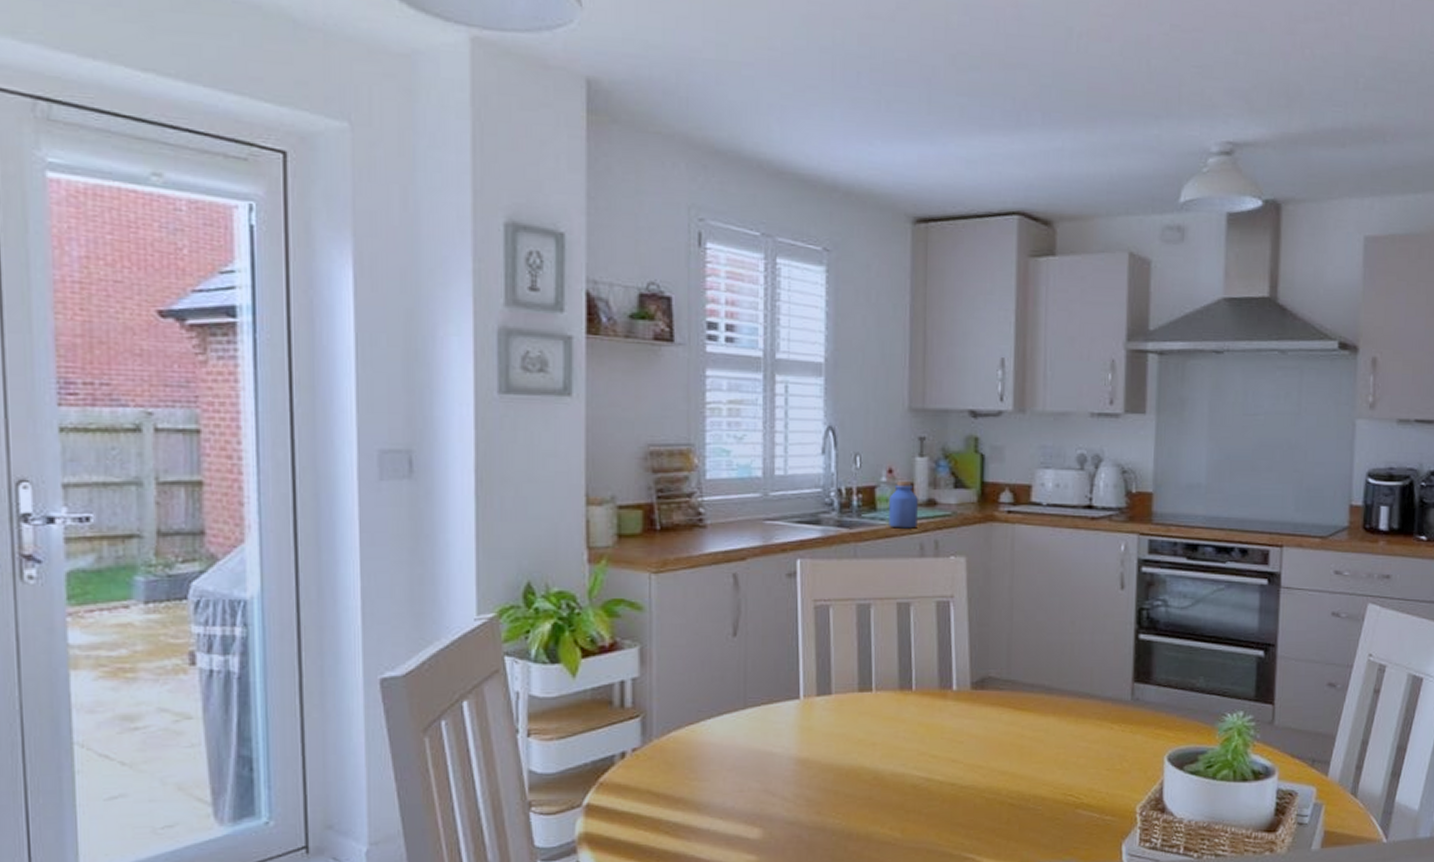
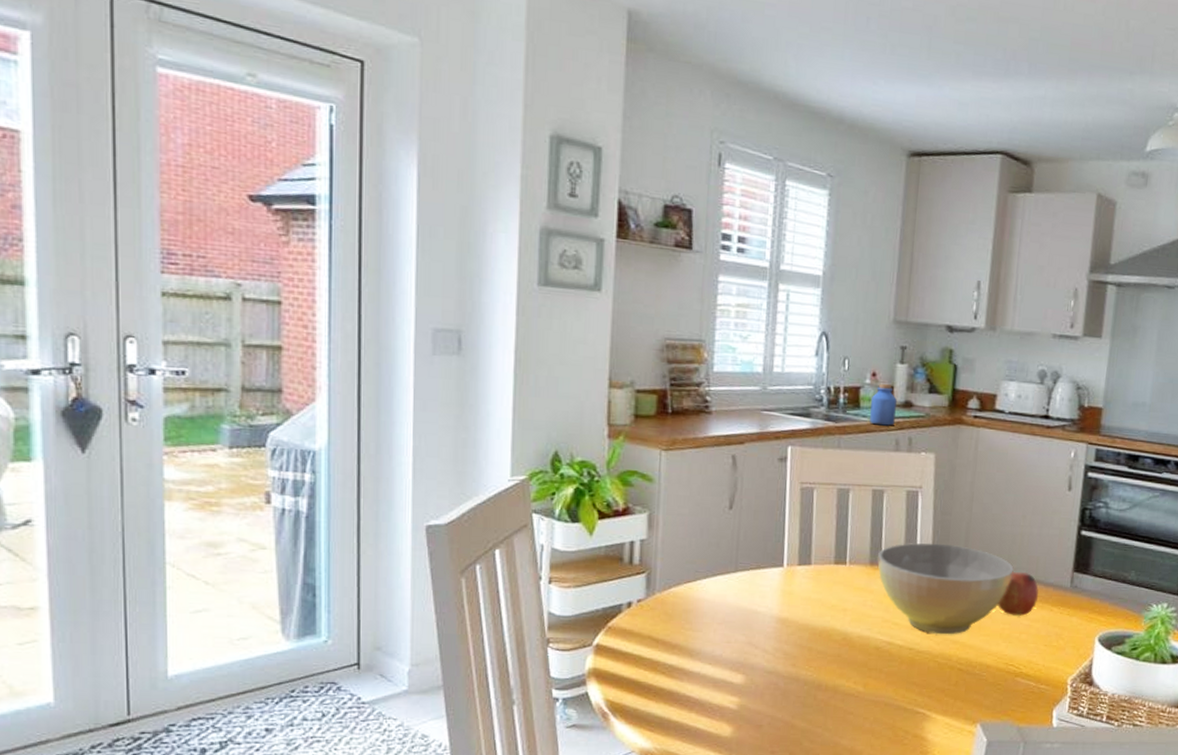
bowl: none [908,660,1065,766] -> present [877,542,1014,635]
fruit: none [1050,687,1096,737] -> present [998,572,1039,616]

